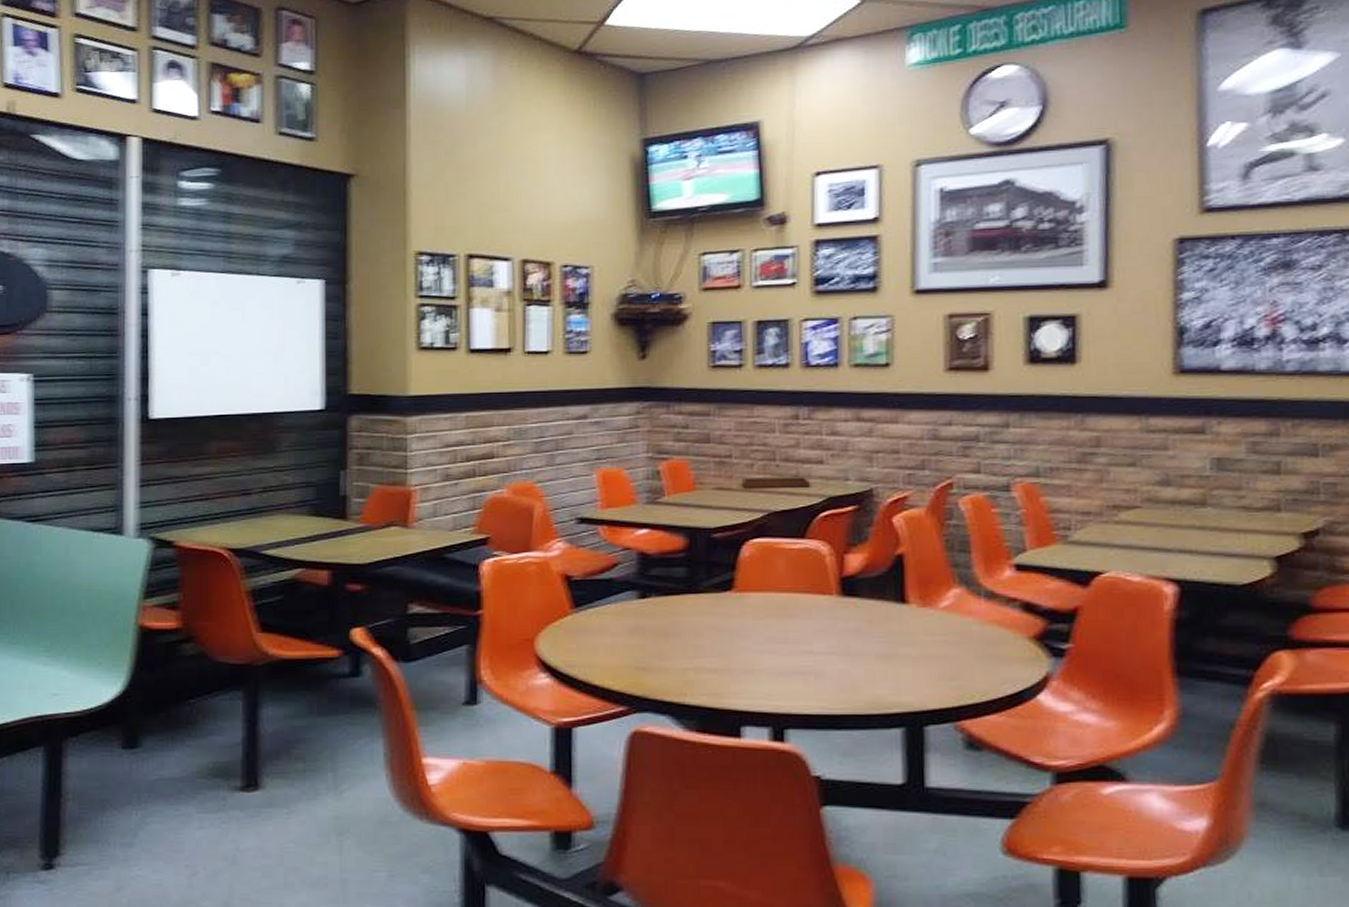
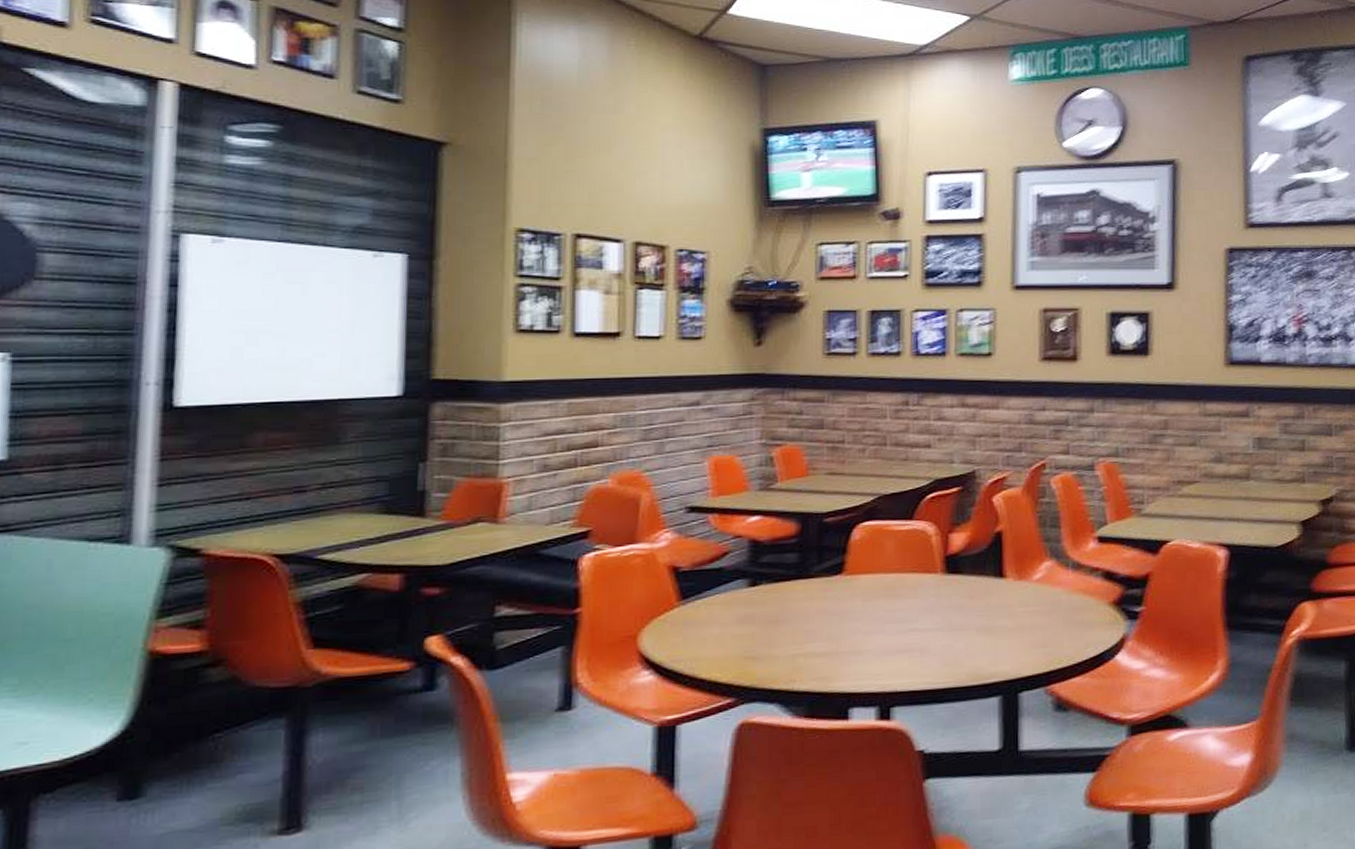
tray: present [741,463,810,490] -> none [853,447,918,474]

